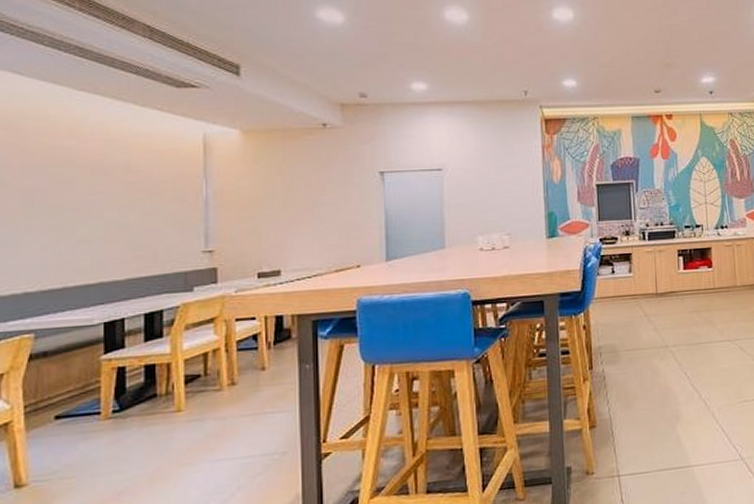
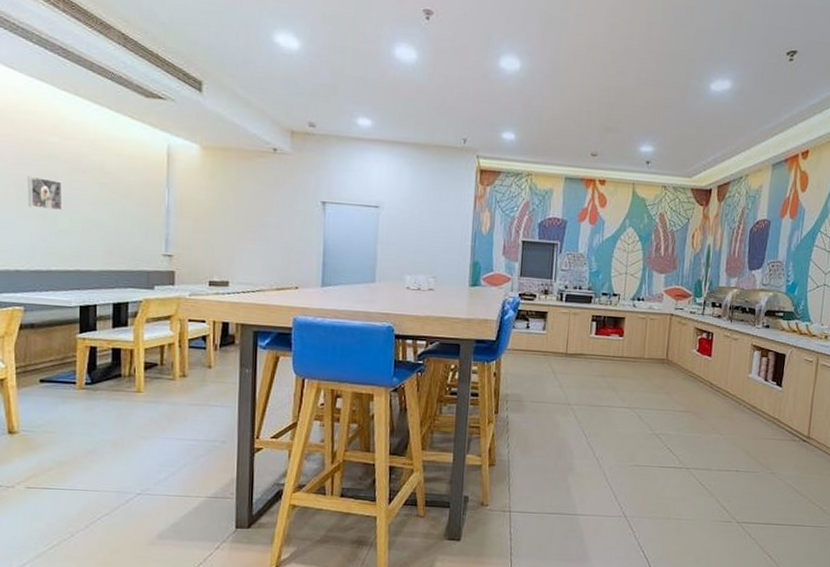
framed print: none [38,185,82,220] -> present [27,176,63,211]

